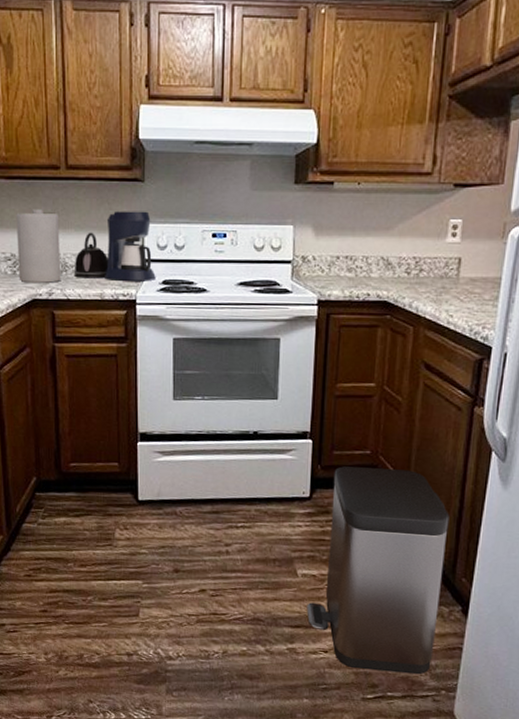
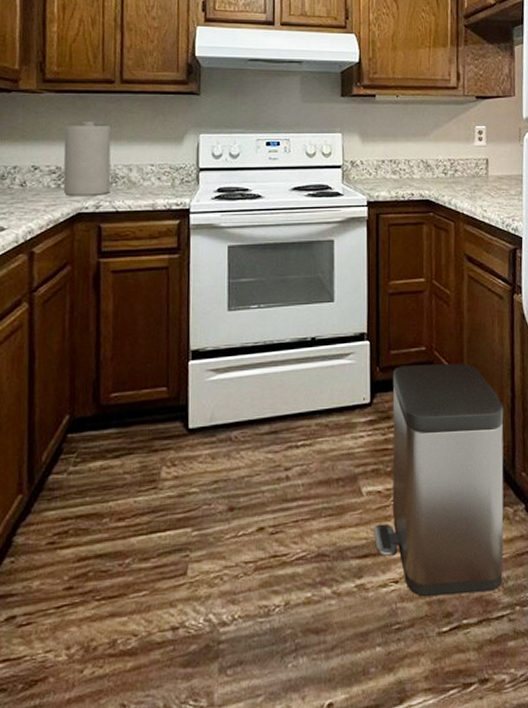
kettle: present [73,232,109,279] -> none [124,143,162,189]
coffee maker: present [105,211,156,282] -> none [157,122,211,190]

